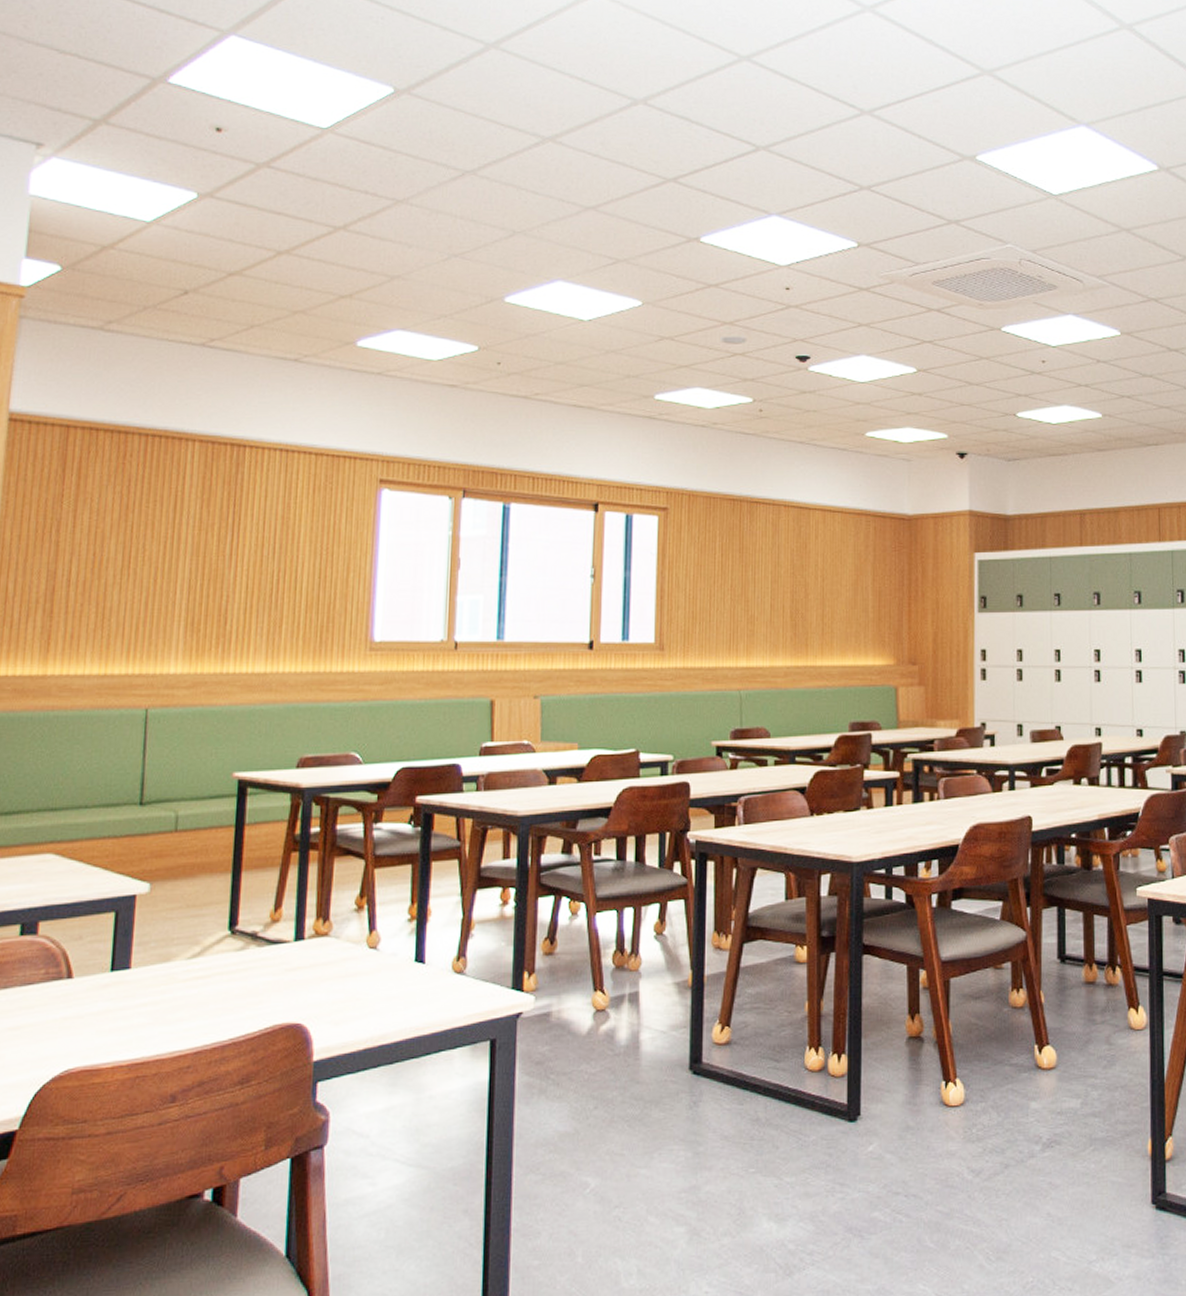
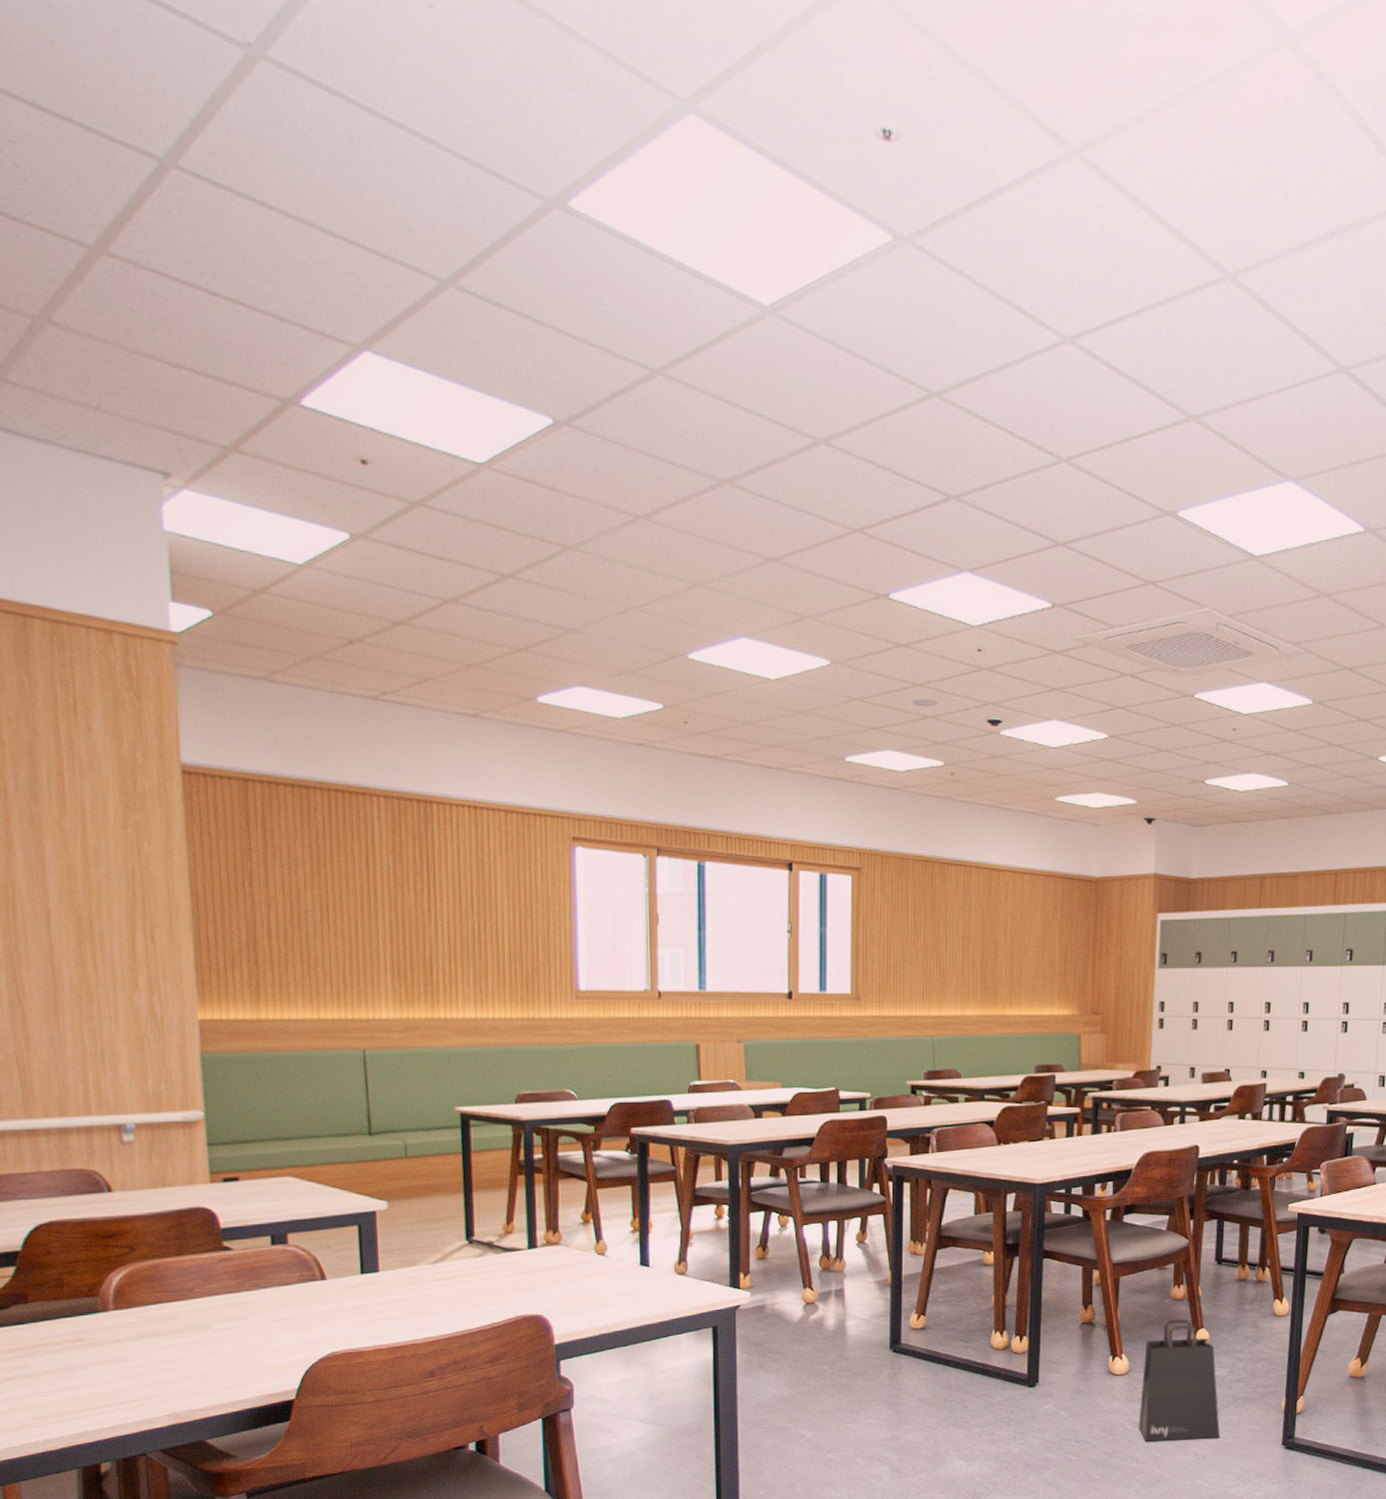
shopping bag: none [978,1032,1076,1197] -> present [1138,1318,1220,1442]

